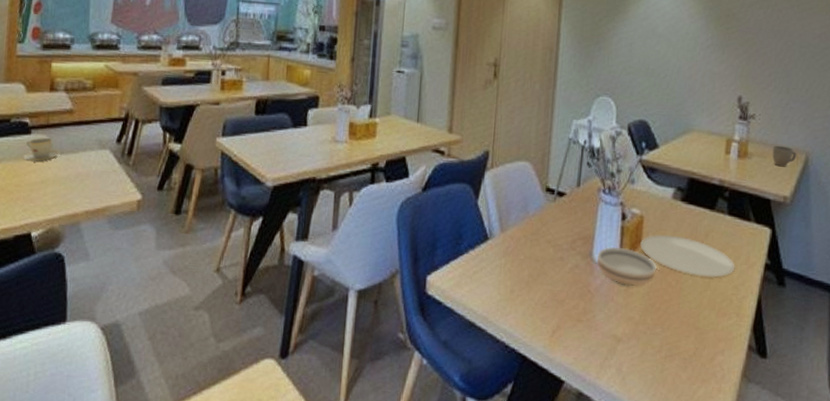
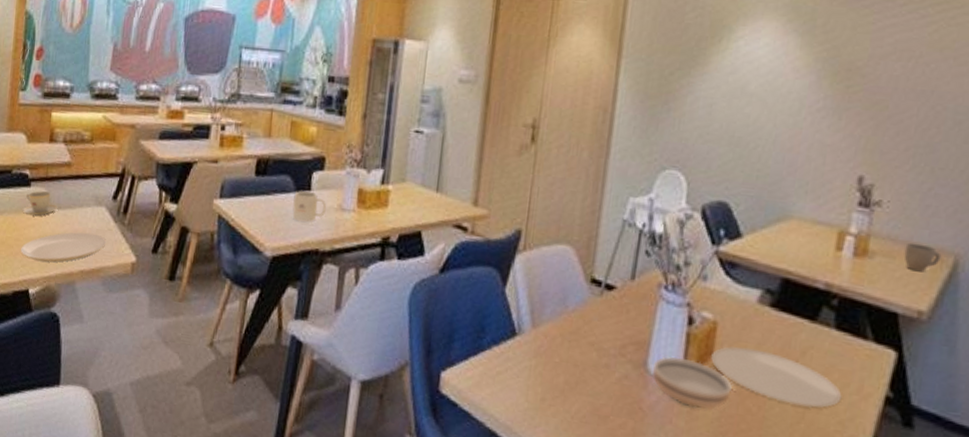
plate: none [22,175,112,205] -> present [21,232,107,262]
mug: none [290,126,322,155] -> present [292,190,327,223]

